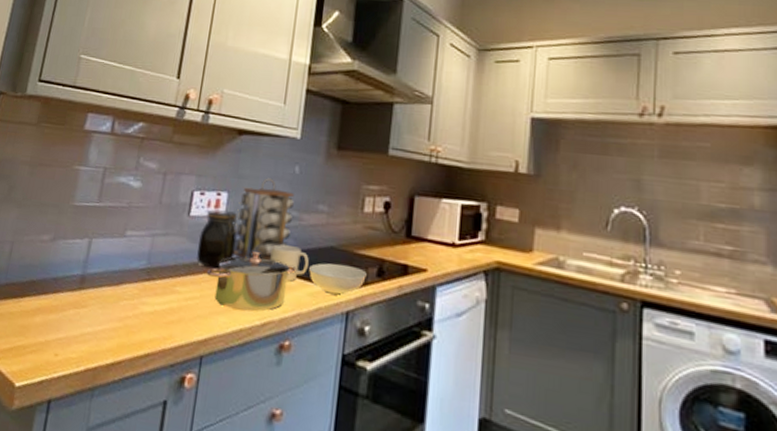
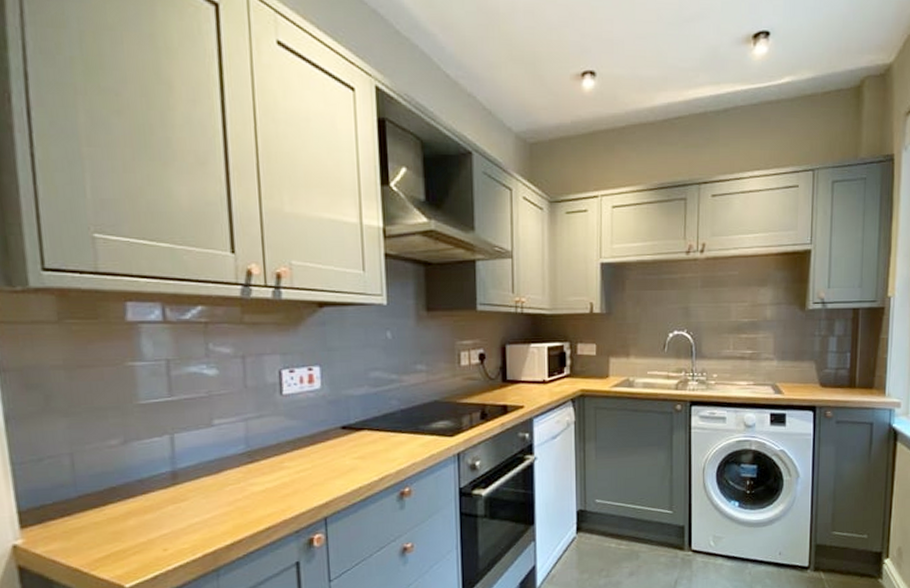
jar: present [196,209,238,268] -> none [297,384,340,439]
cooking pot: present [207,250,296,312] -> none [314,416,405,472]
spice rack: present [233,178,295,260] -> none [333,346,393,426]
mug: present [270,244,309,282] -> none [376,406,416,438]
bowl: present [308,263,367,296] -> none [415,414,471,441]

